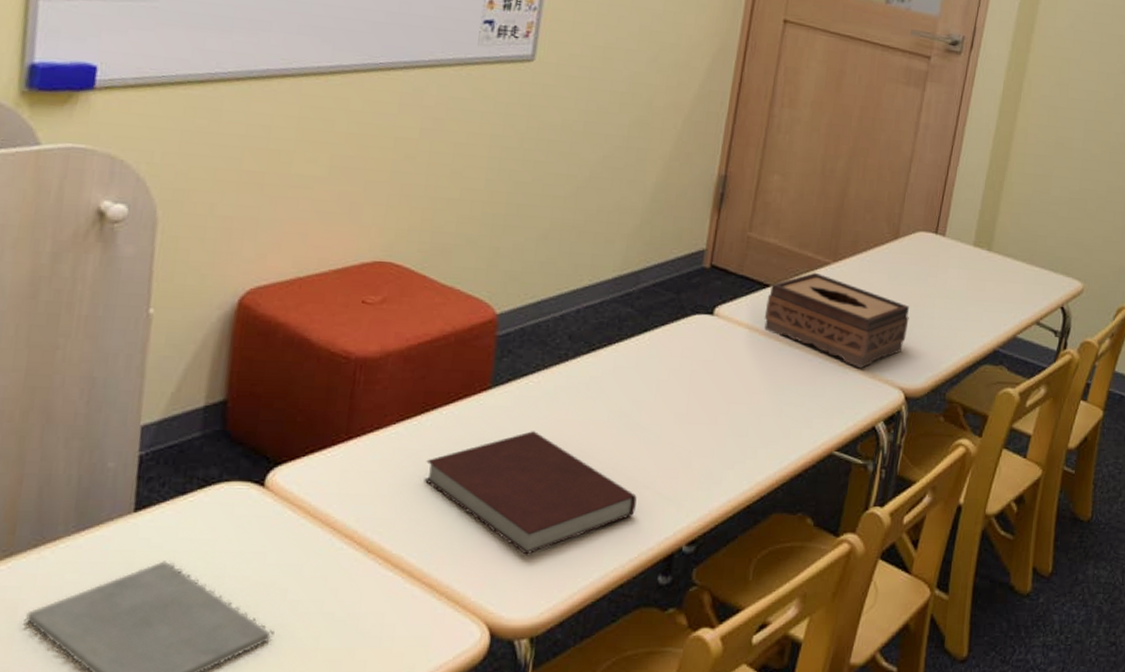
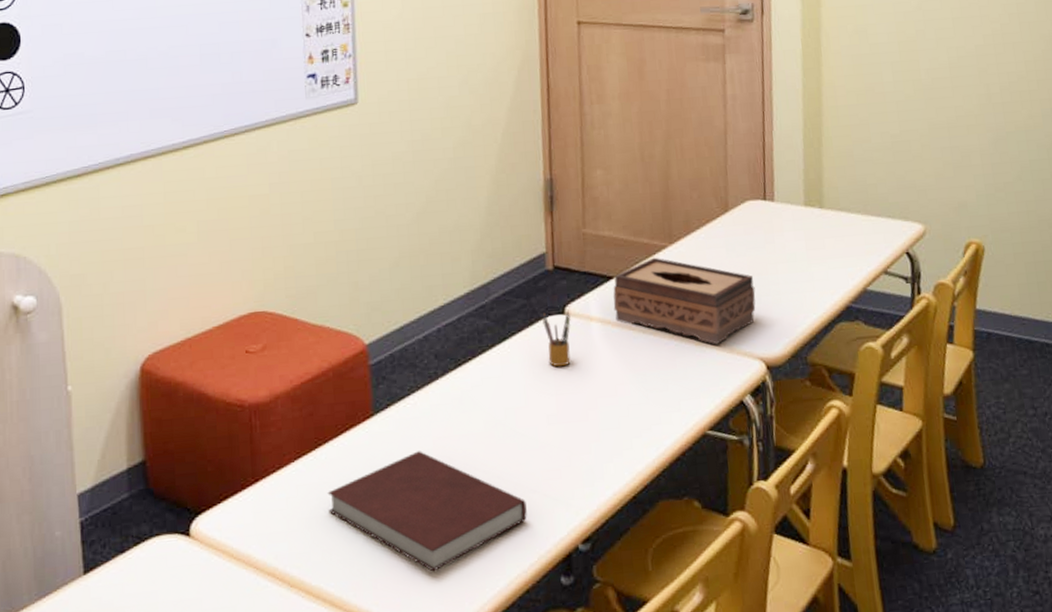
pencil box: none [687,309,719,367] -> present [542,310,571,367]

